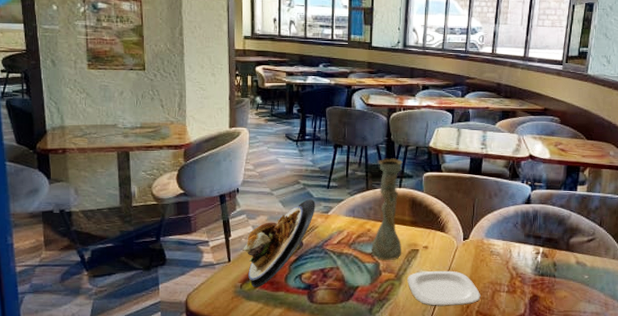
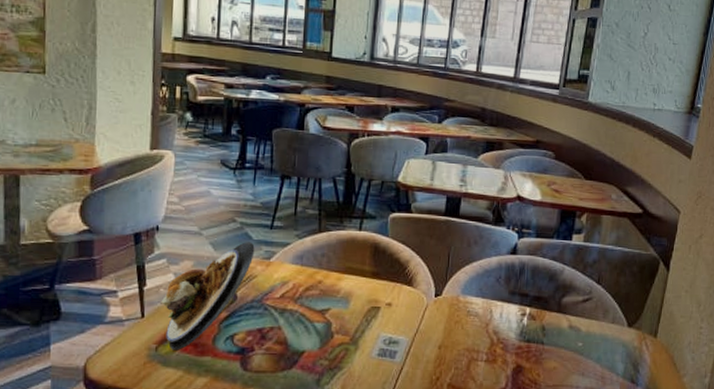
vase: present [371,158,403,261] -> none [322,194,365,320]
plate: present [407,270,481,306] -> none [365,333,454,378]

